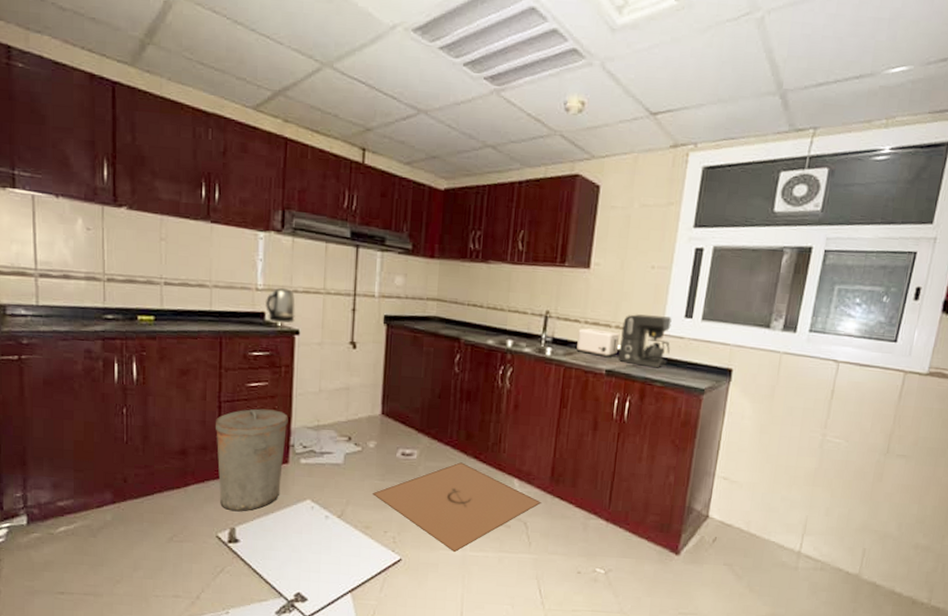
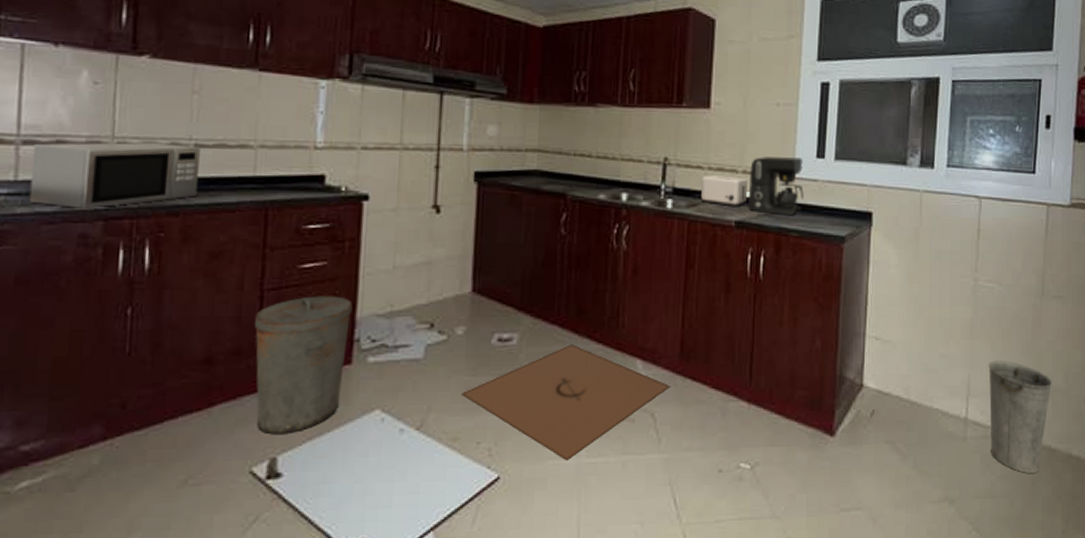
microwave: none [47,276,169,331] -> present [28,142,200,210]
kettle: present [266,288,296,323] -> none [326,145,364,187]
bucket: none [818,506,886,604] -> present [988,361,1053,474]

